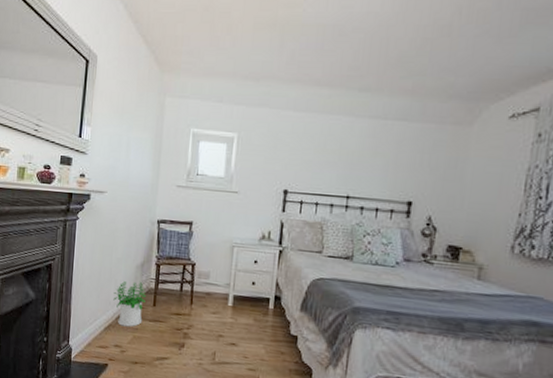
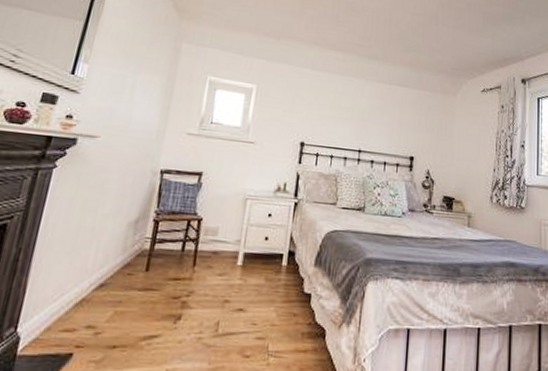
potted plant: present [113,281,146,327] -> none [92,241,138,300]

